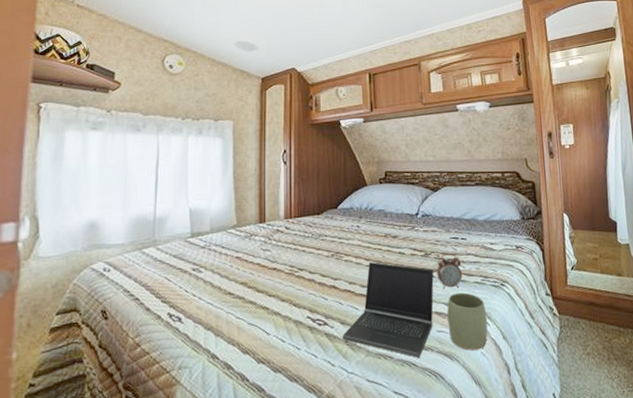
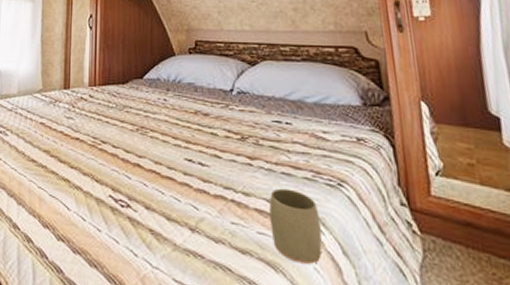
laptop computer: present [342,261,434,358] -> none [146,140,253,262]
alarm clock: present [437,253,463,290] -> none [256,138,288,184]

